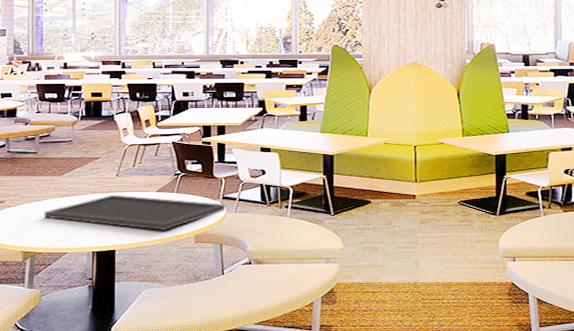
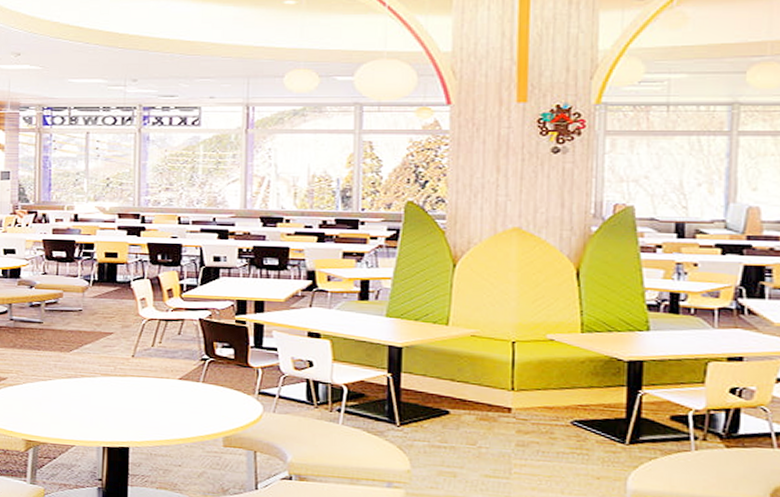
tray: present [44,194,226,231] -> none [49,379,262,429]

